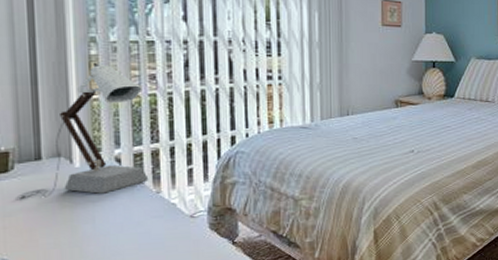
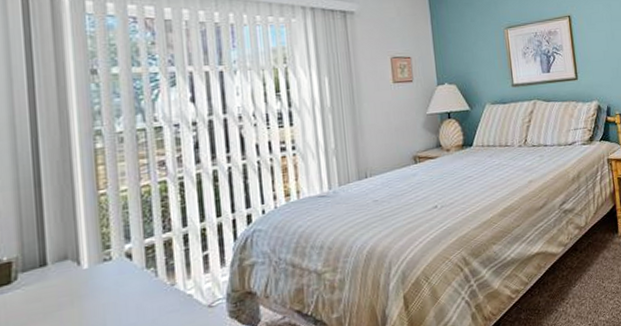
desk lamp: present [16,60,149,201] -> none [20,154,163,314]

